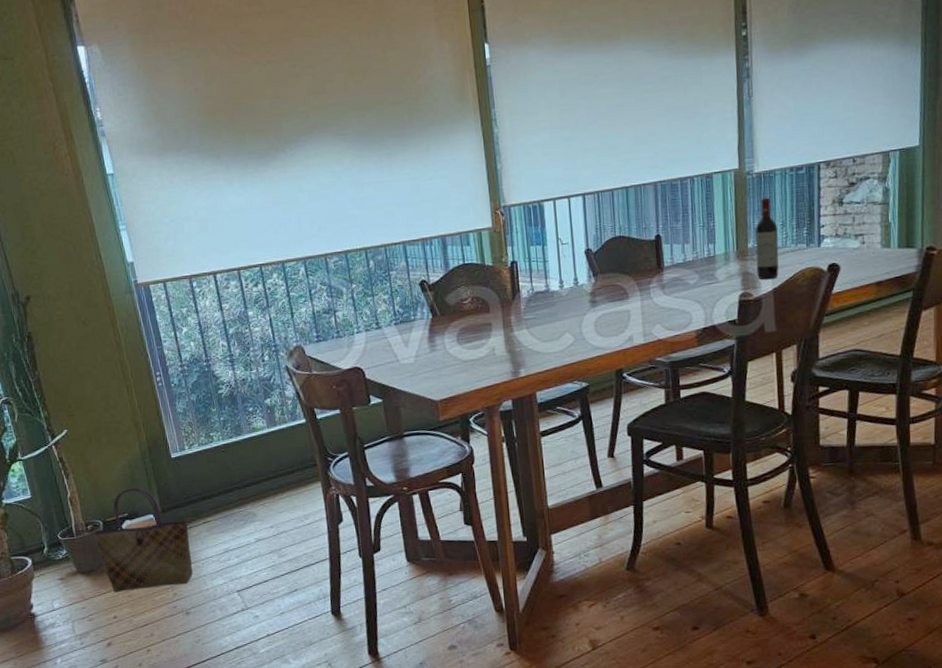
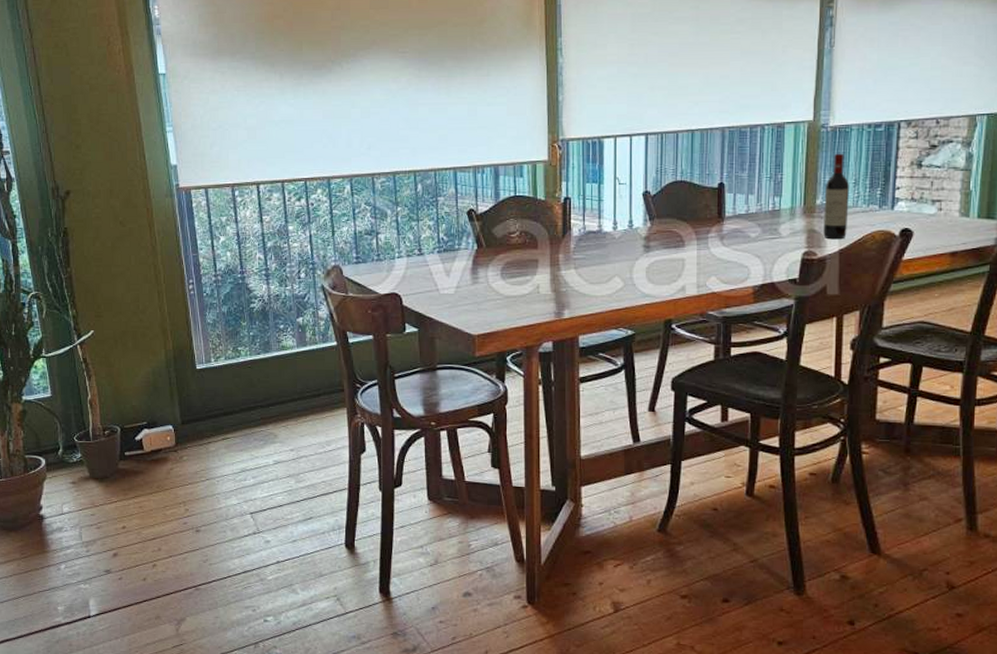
tote bag: present [93,487,193,593] -> none [110,396,208,503]

